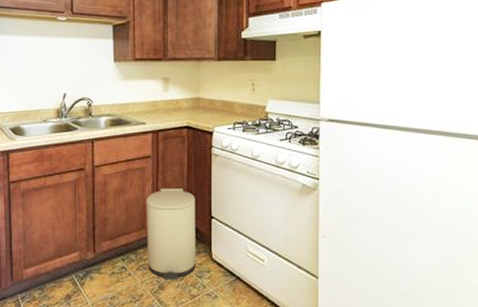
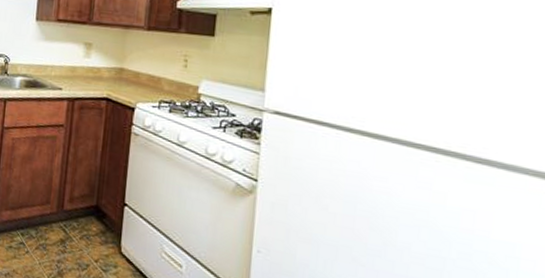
pedal bin: present [146,188,196,280] -> none [48,162,108,269]

